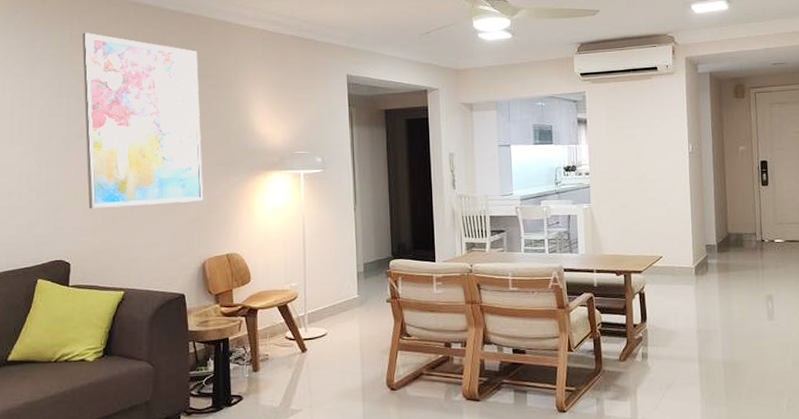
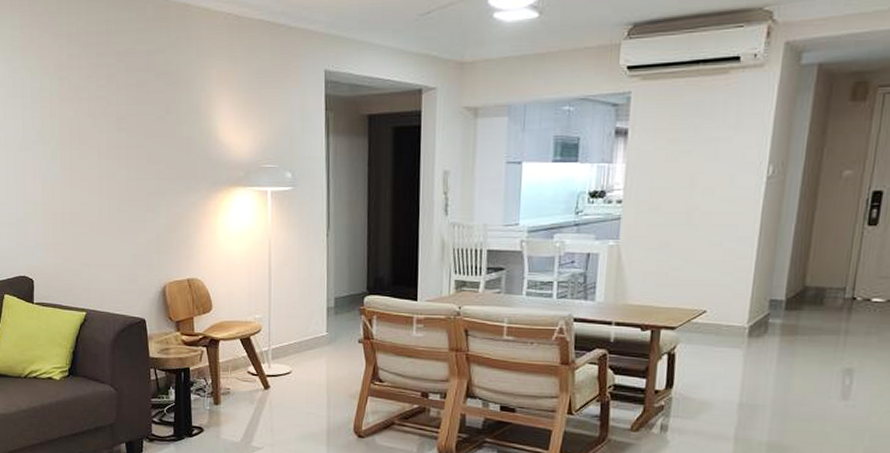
wall art: present [82,33,203,209] -> none [32,21,163,224]

